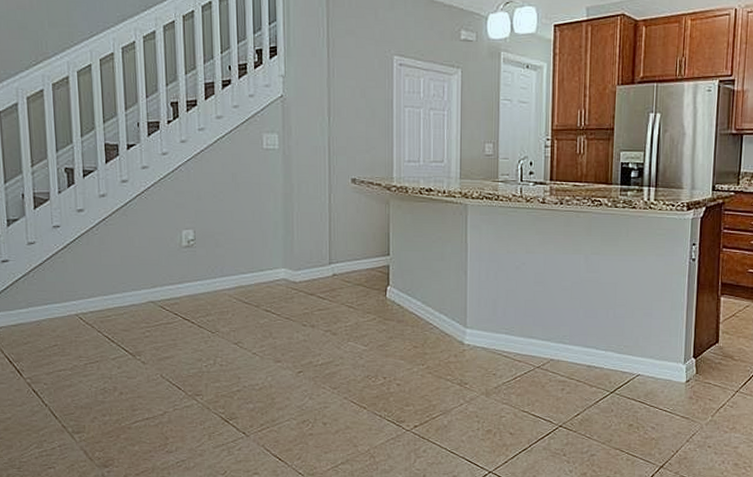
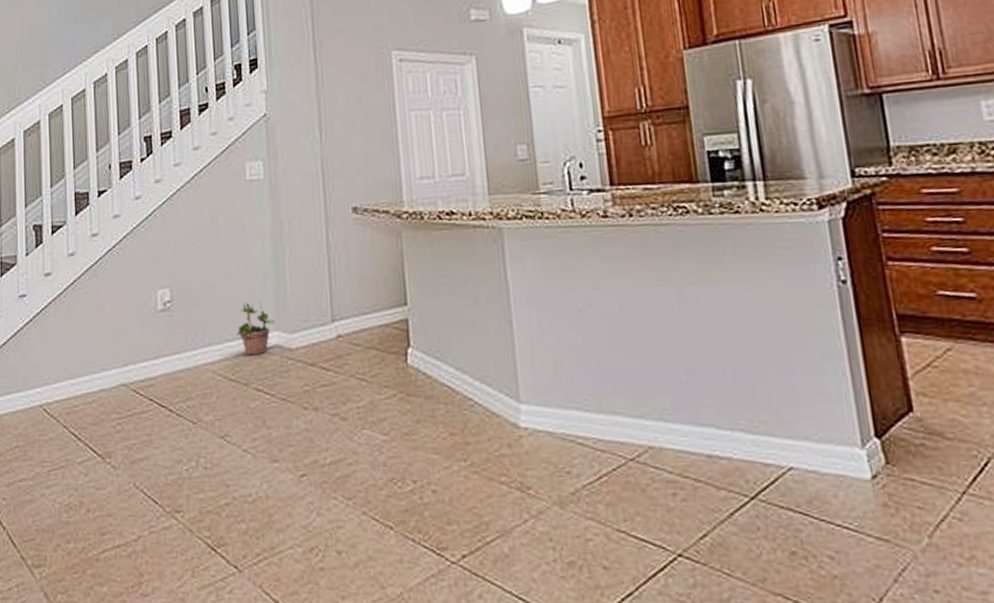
potted plant: none [250,244,283,285] -> present [236,300,275,356]

